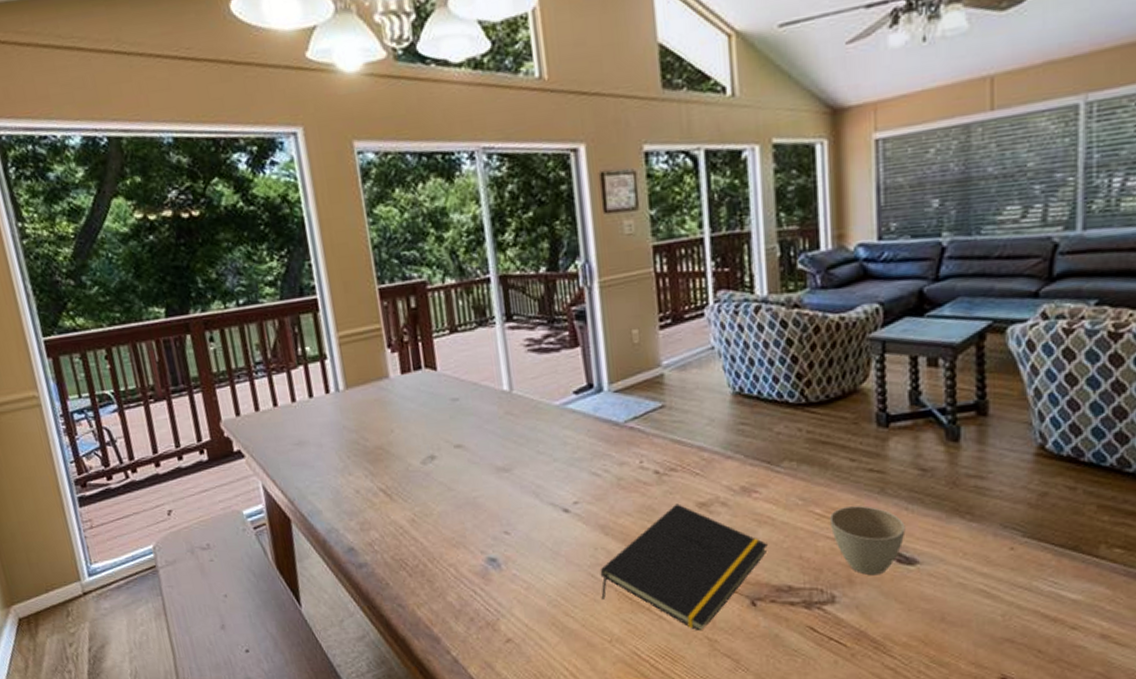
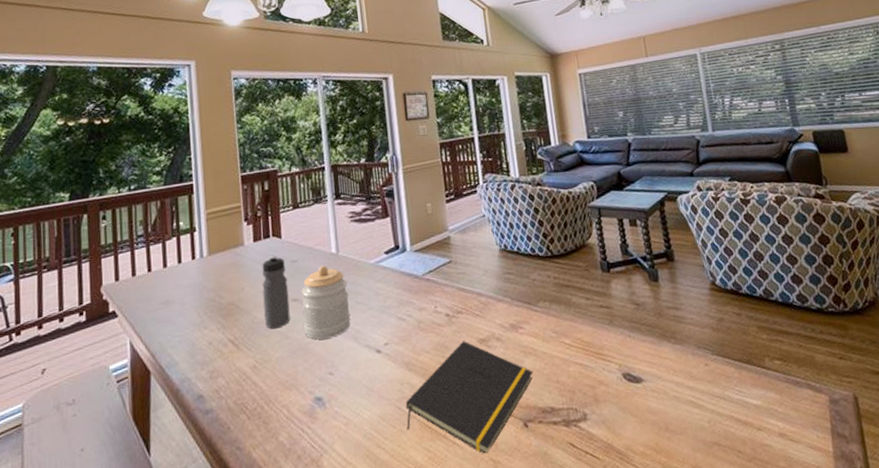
water bottle: none [414,390,454,479] -> present [262,254,291,329]
jar: none [465,406,530,494] -> present [301,265,351,340]
cup: present [829,506,906,576] -> none [576,335,631,394]

